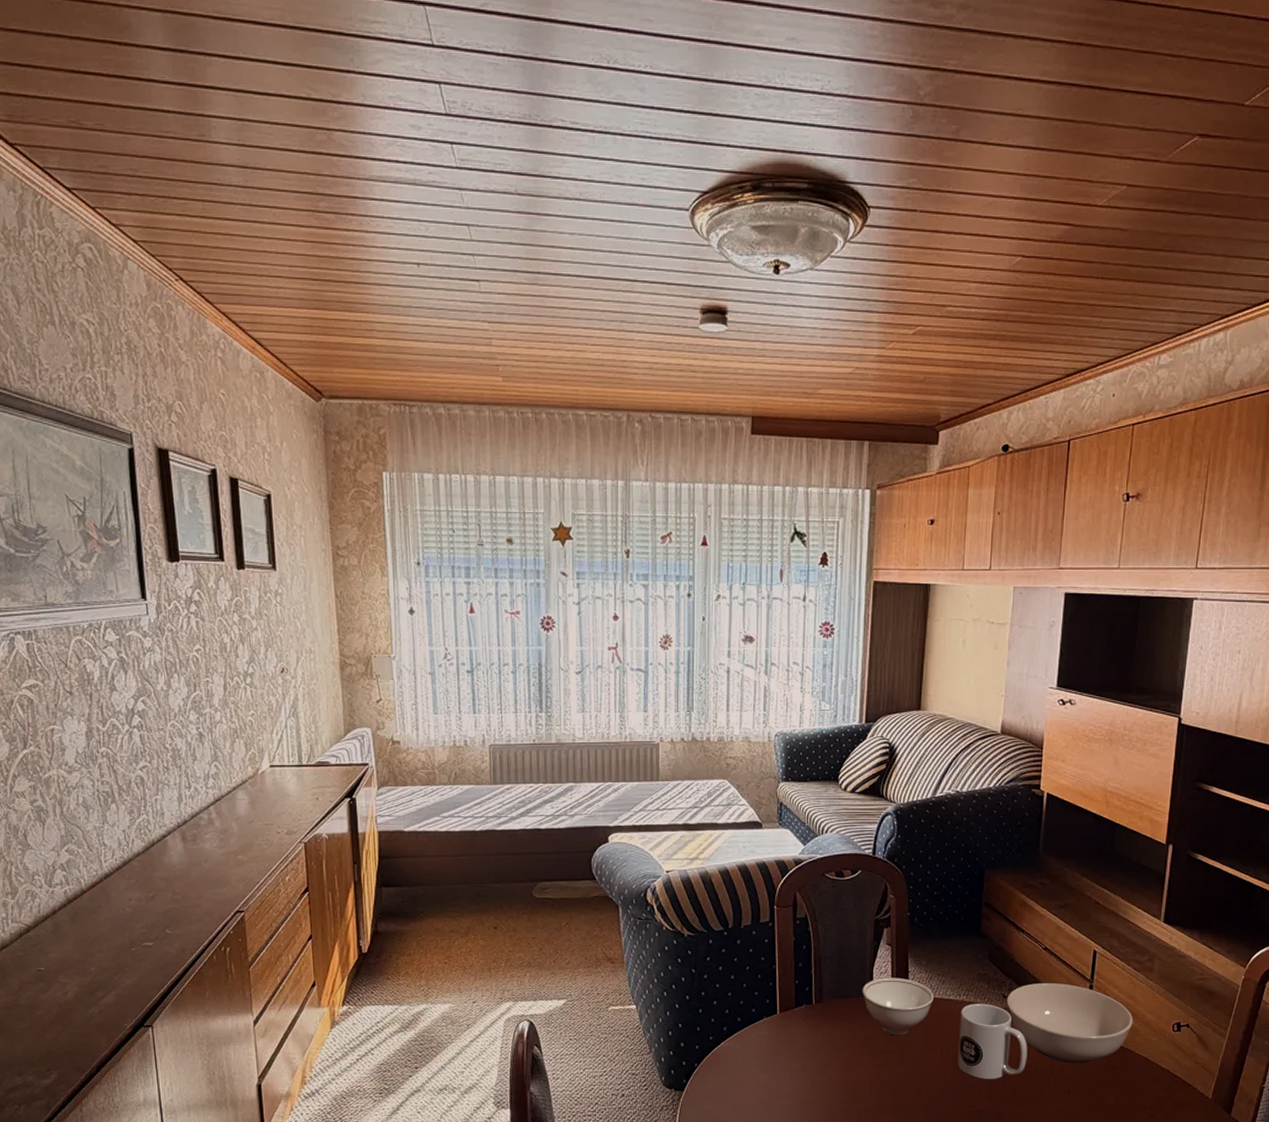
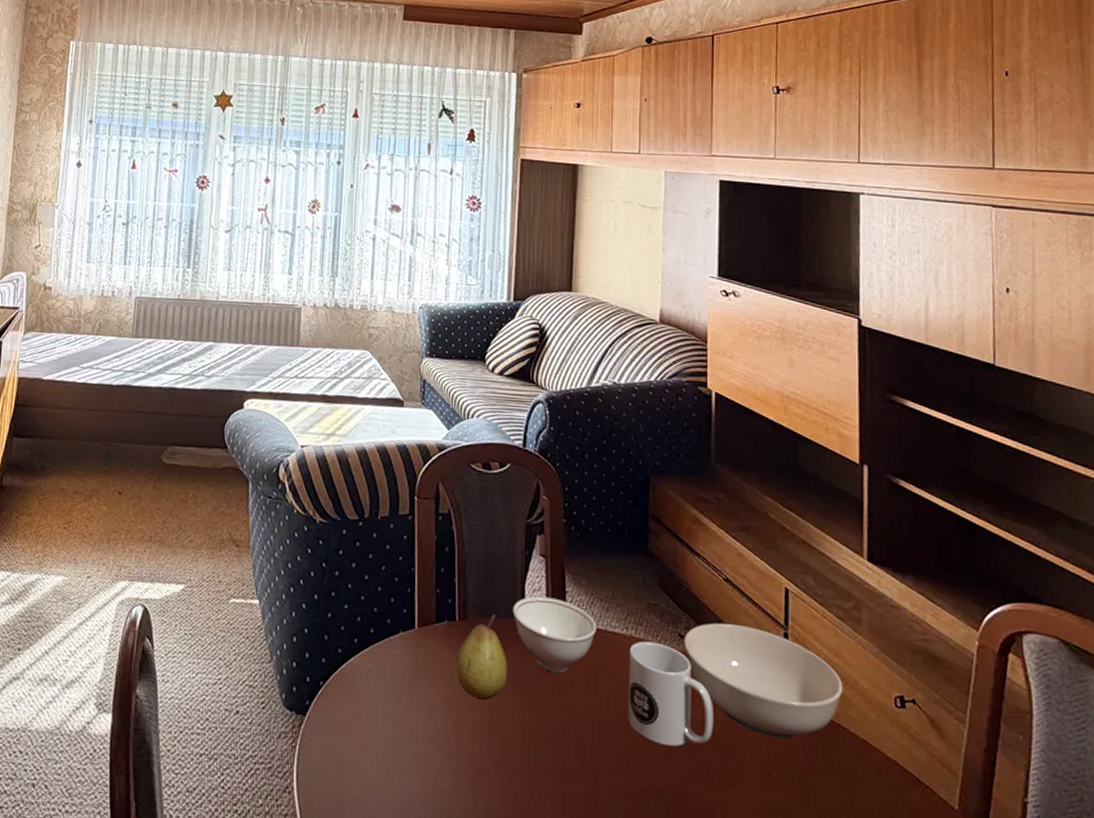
fruit: none [813,995,858,1063] -> present [455,613,508,700]

